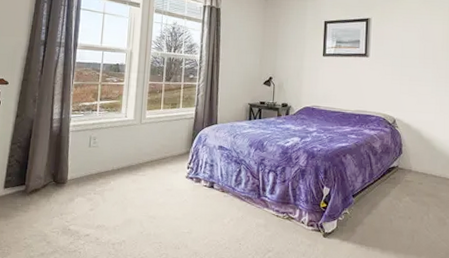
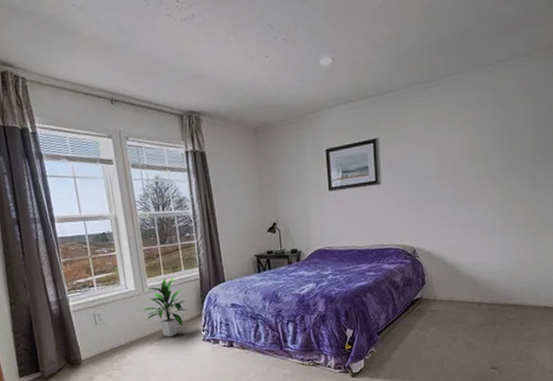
indoor plant: none [134,112,179,170] -> present [140,277,187,337]

